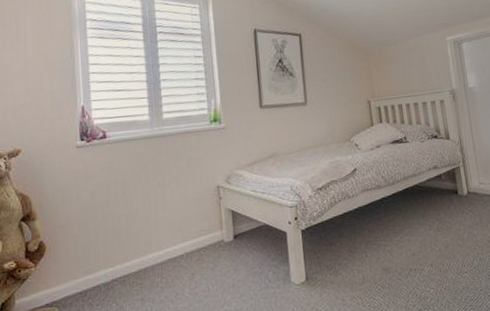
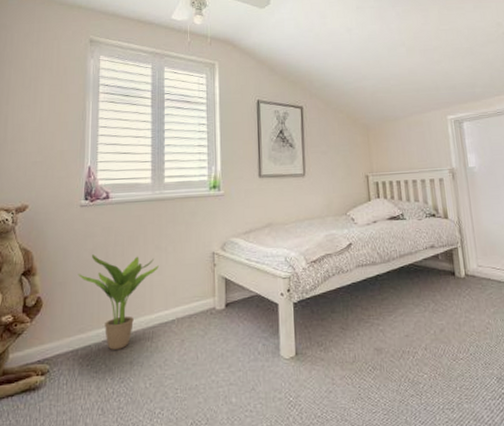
potted plant: none [80,194,163,288] -> present [77,255,159,350]

